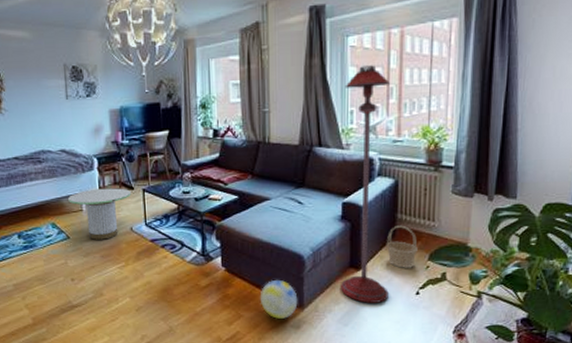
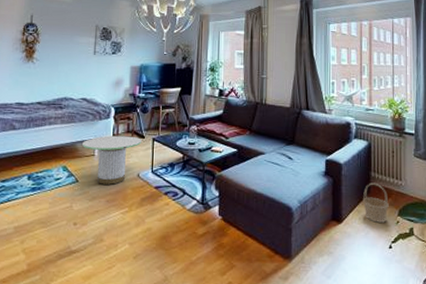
ball: present [259,280,298,319] -> none [251,231,286,270]
floor lamp: present [341,65,390,303] -> none [324,47,366,256]

